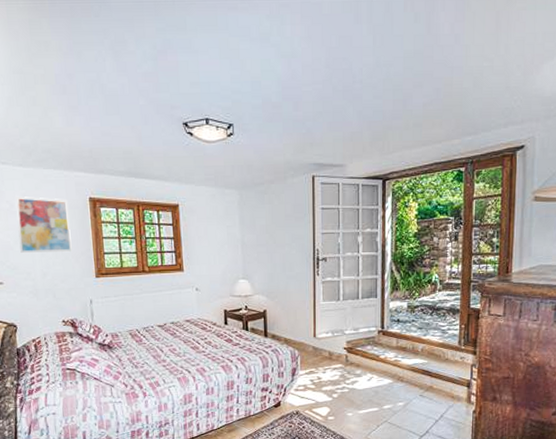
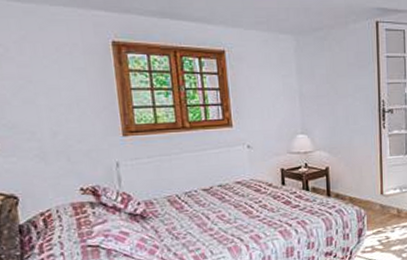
wall art: present [16,195,72,253] -> none [12,37,91,108]

